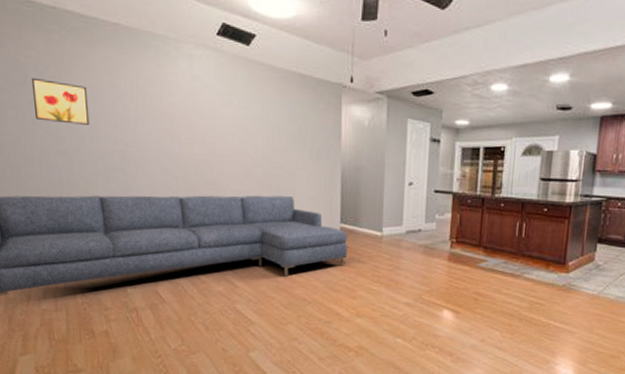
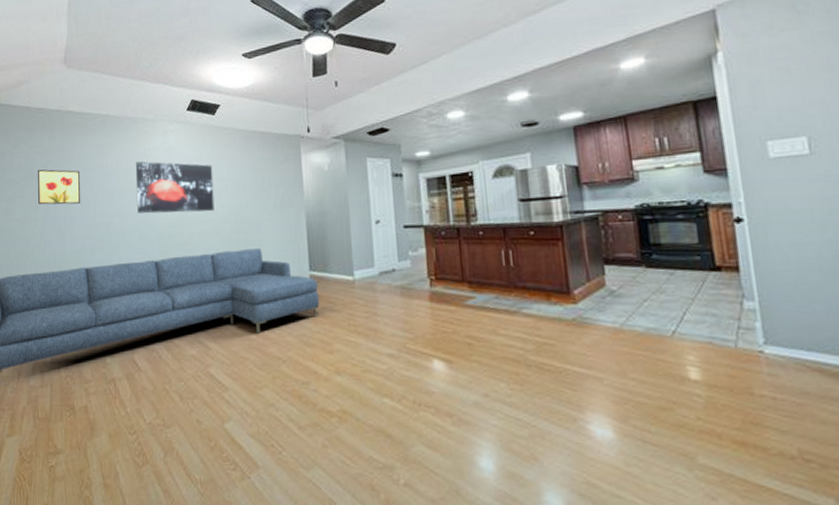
wall art: none [155,85,246,153] -> present [135,161,215,214]

